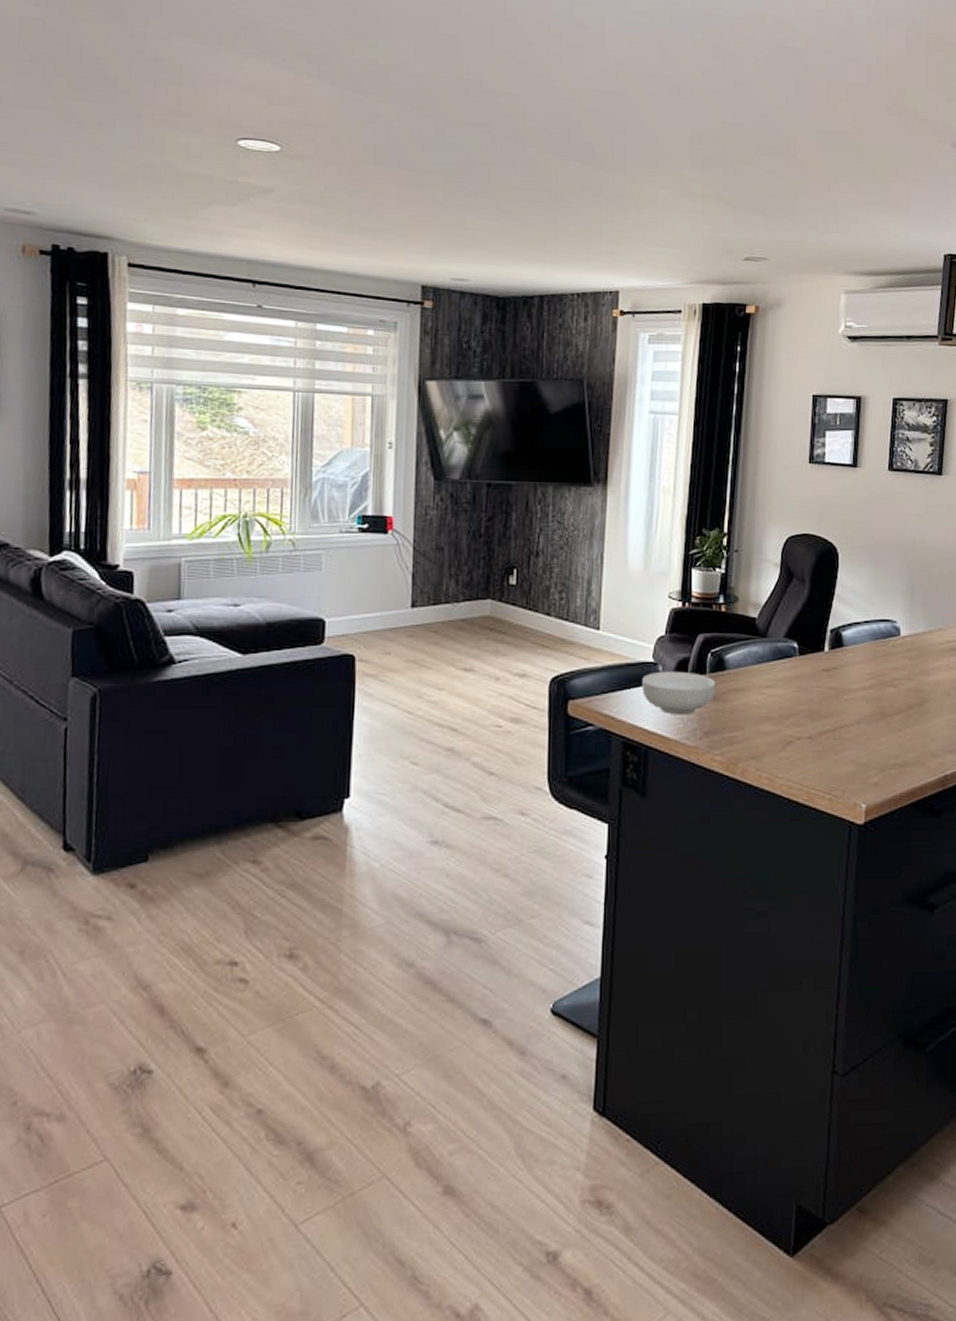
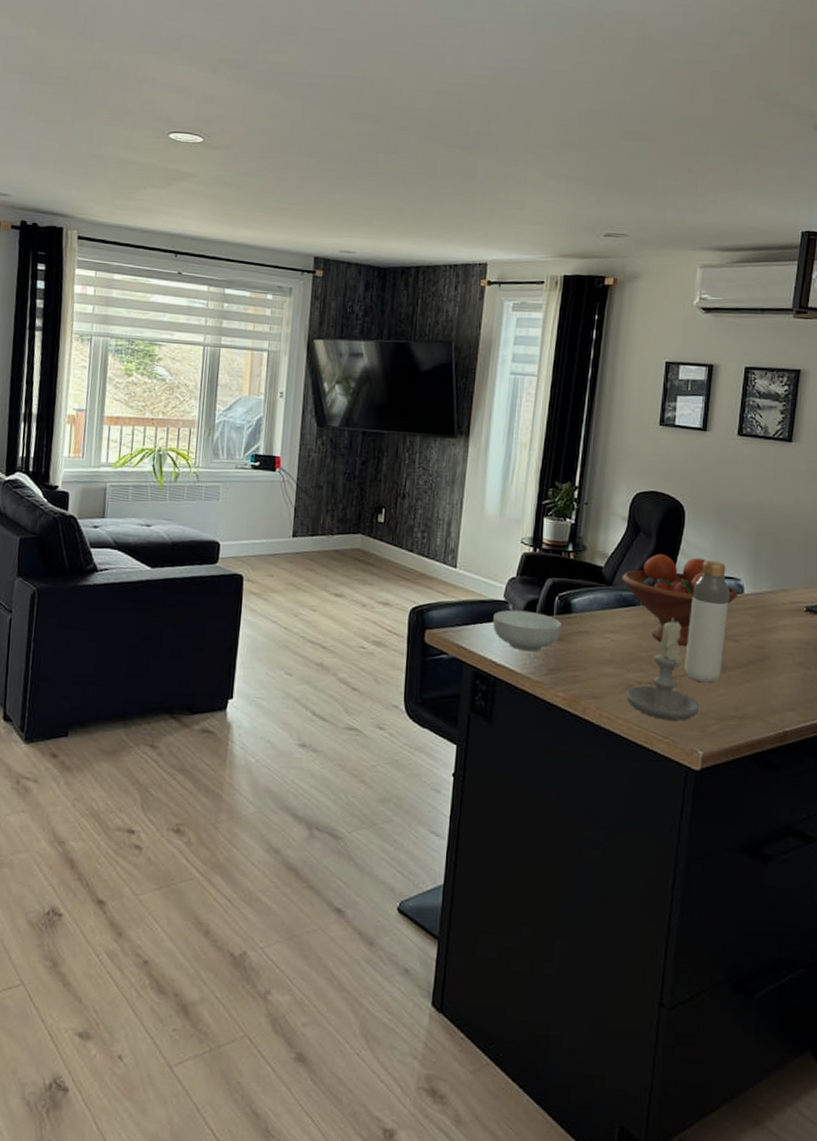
fruit bowl: none [776,600,894,695] -> present [622,553,737,646]
candle: none [787,666,861,775] -> present [627,617,700,721]
bottle: none [844,603,886,732] -> present [685,560,730,683]

